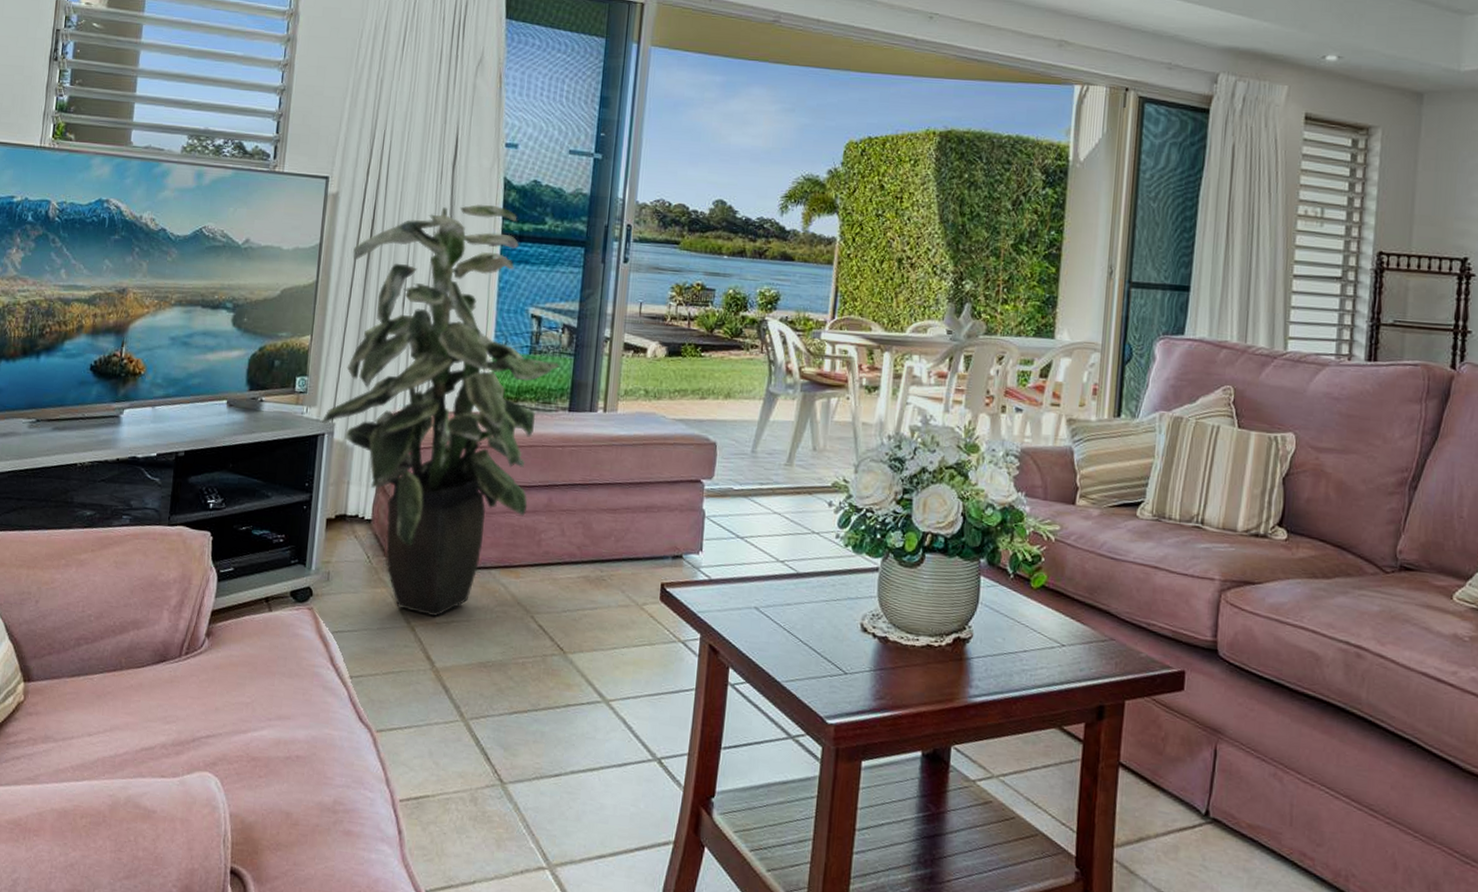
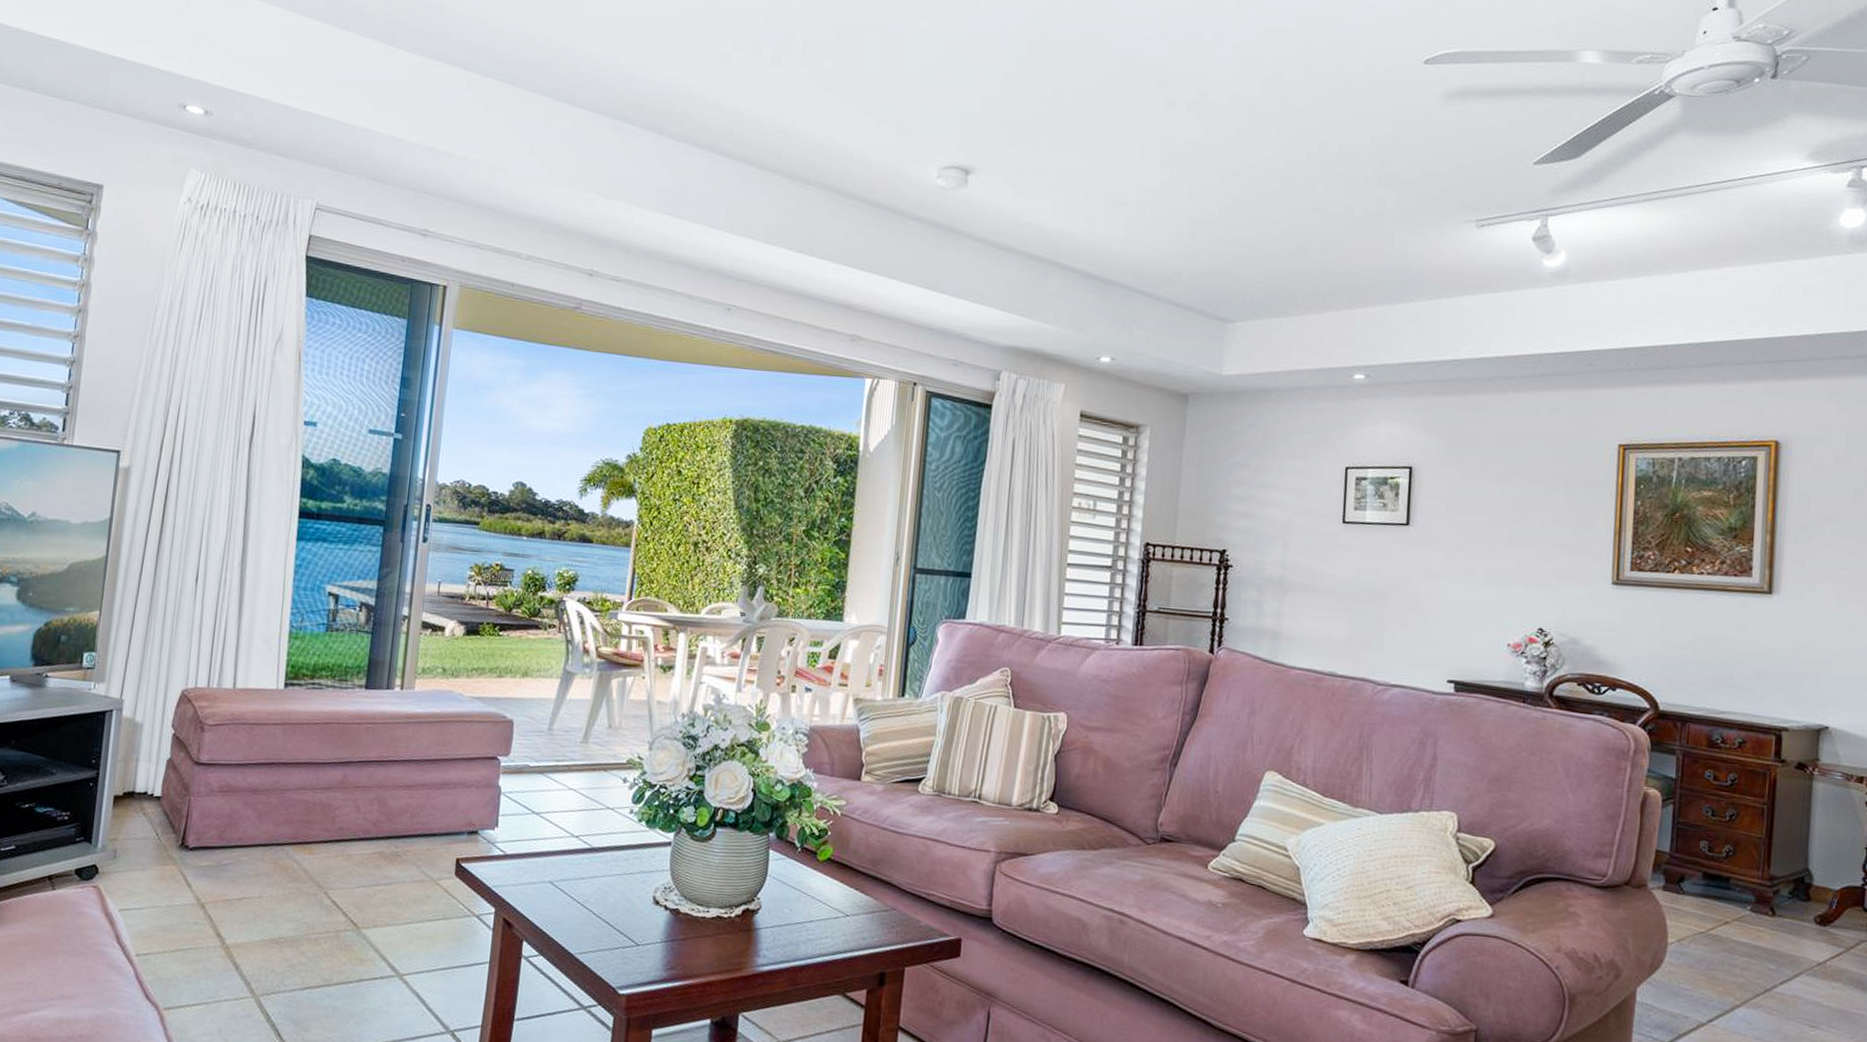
indoor plant: present [321,203,561,616] -> none [109,481,358,893]

